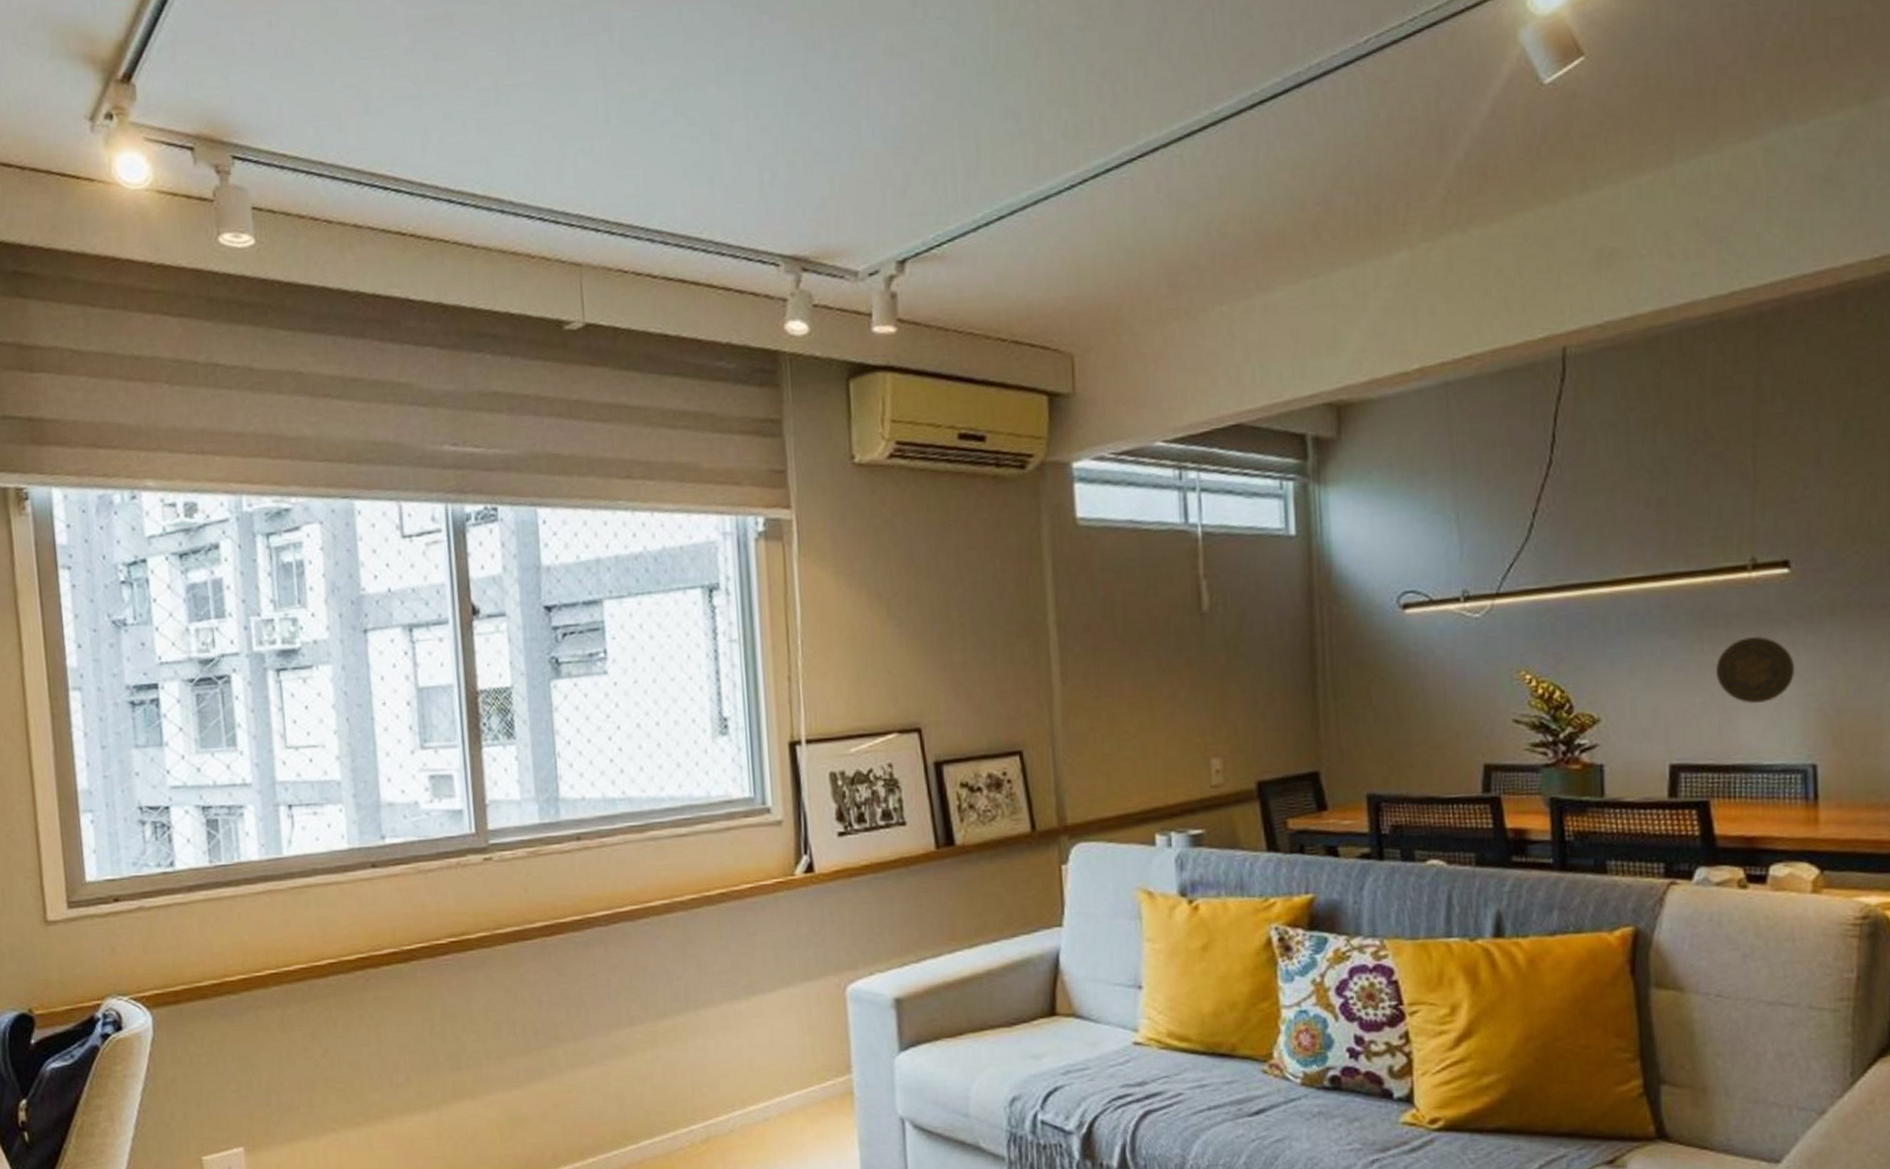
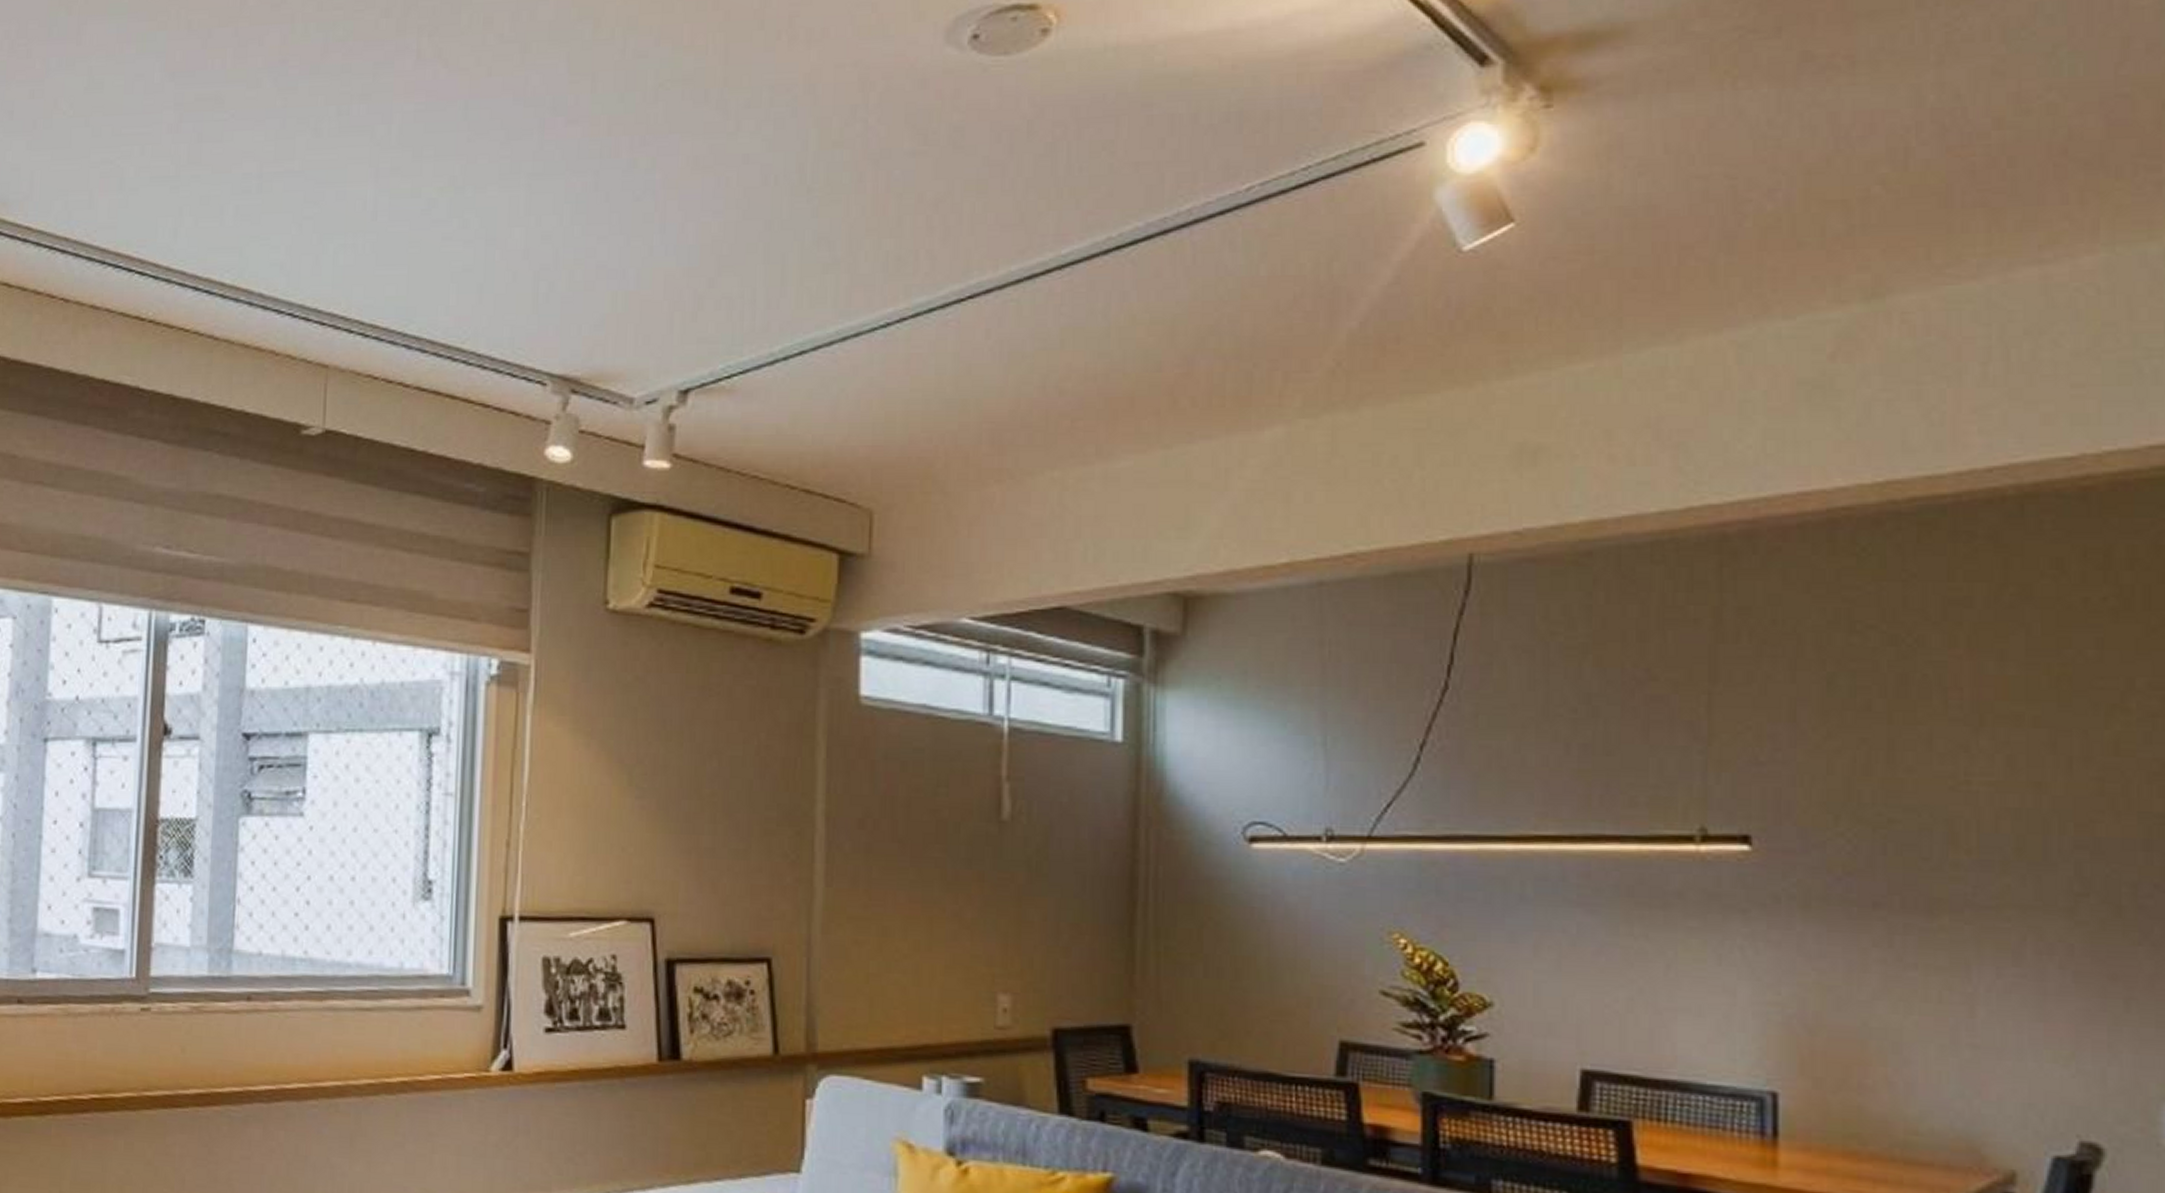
decorative plate: present [1715,636,1796,704] -> none [1647,923,1753,1007]

